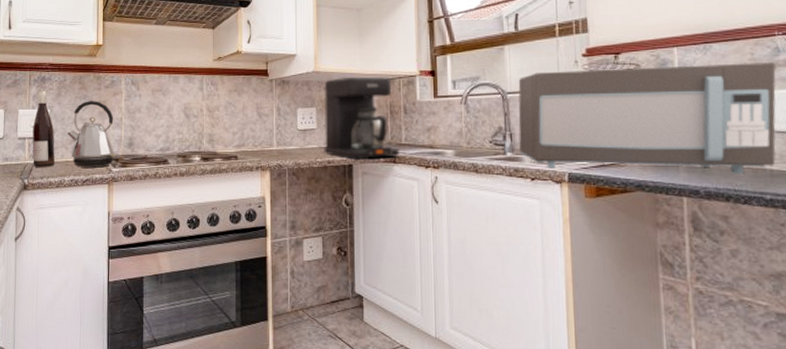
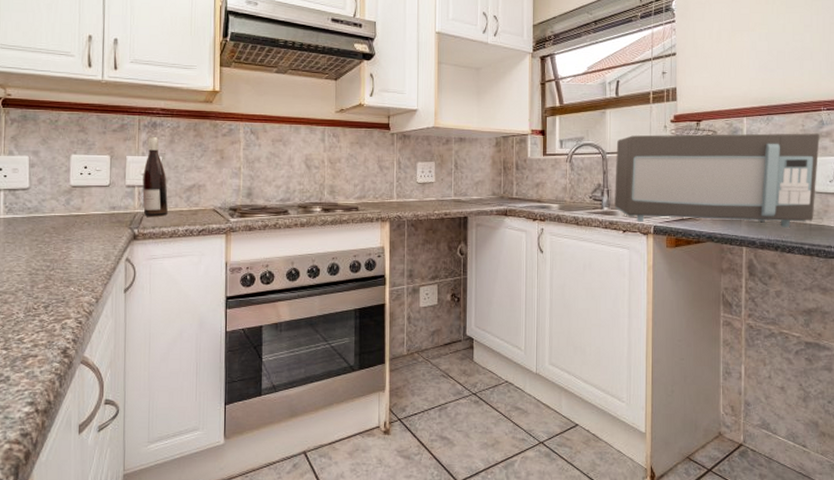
kettle: present [68,100,118,168] -> none [182,148,236,218]
coffee maker: present [324,77,400,158] -> none [441,133,511,211]

